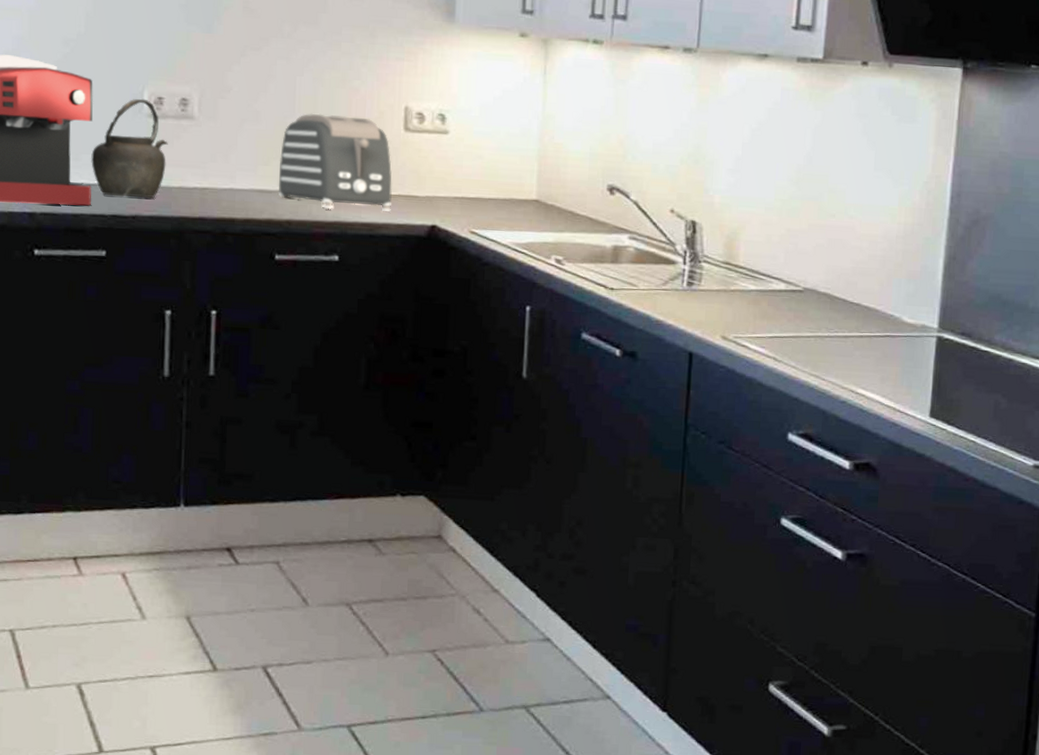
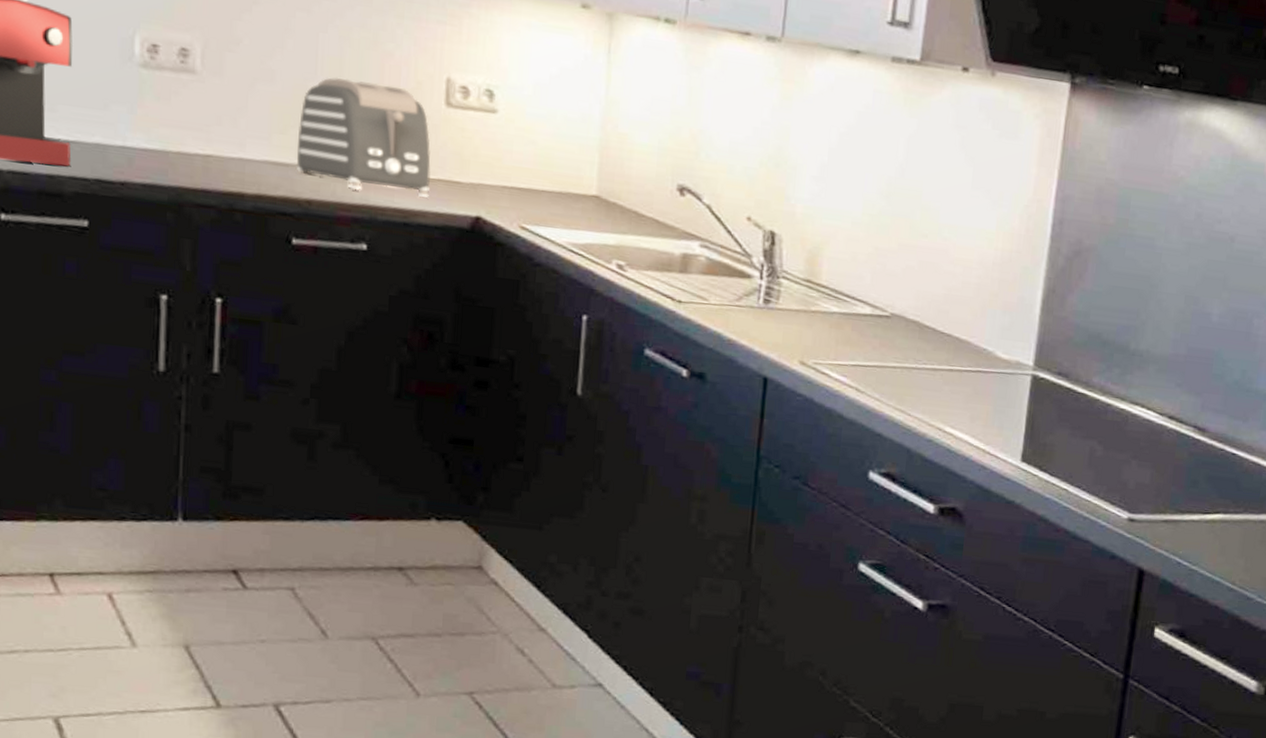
kettle: present [91,98,168,198] -> none [70,44,164,163]

